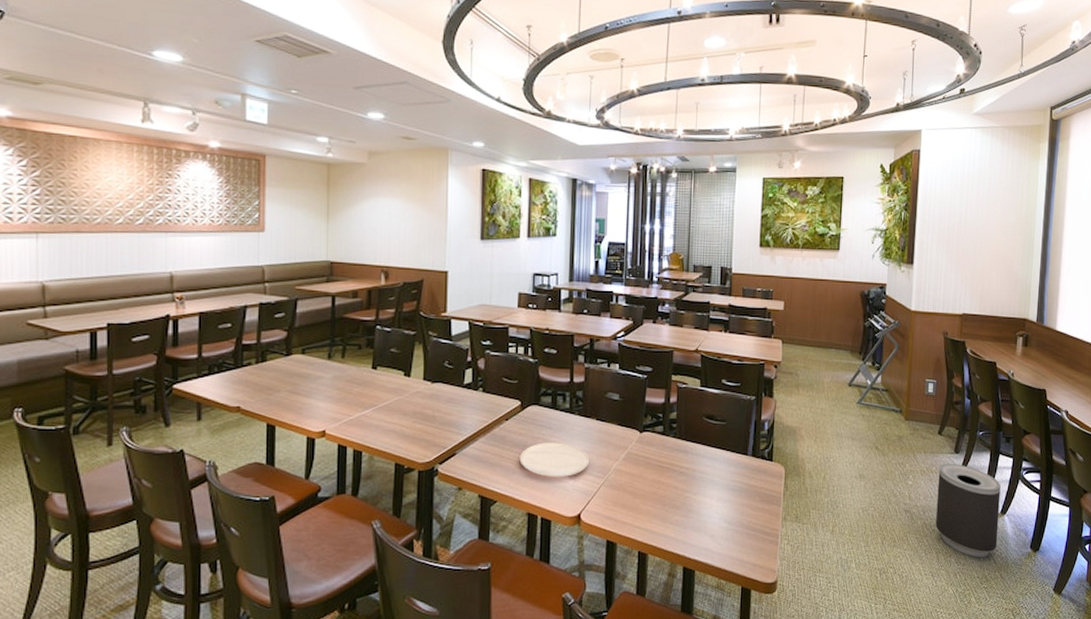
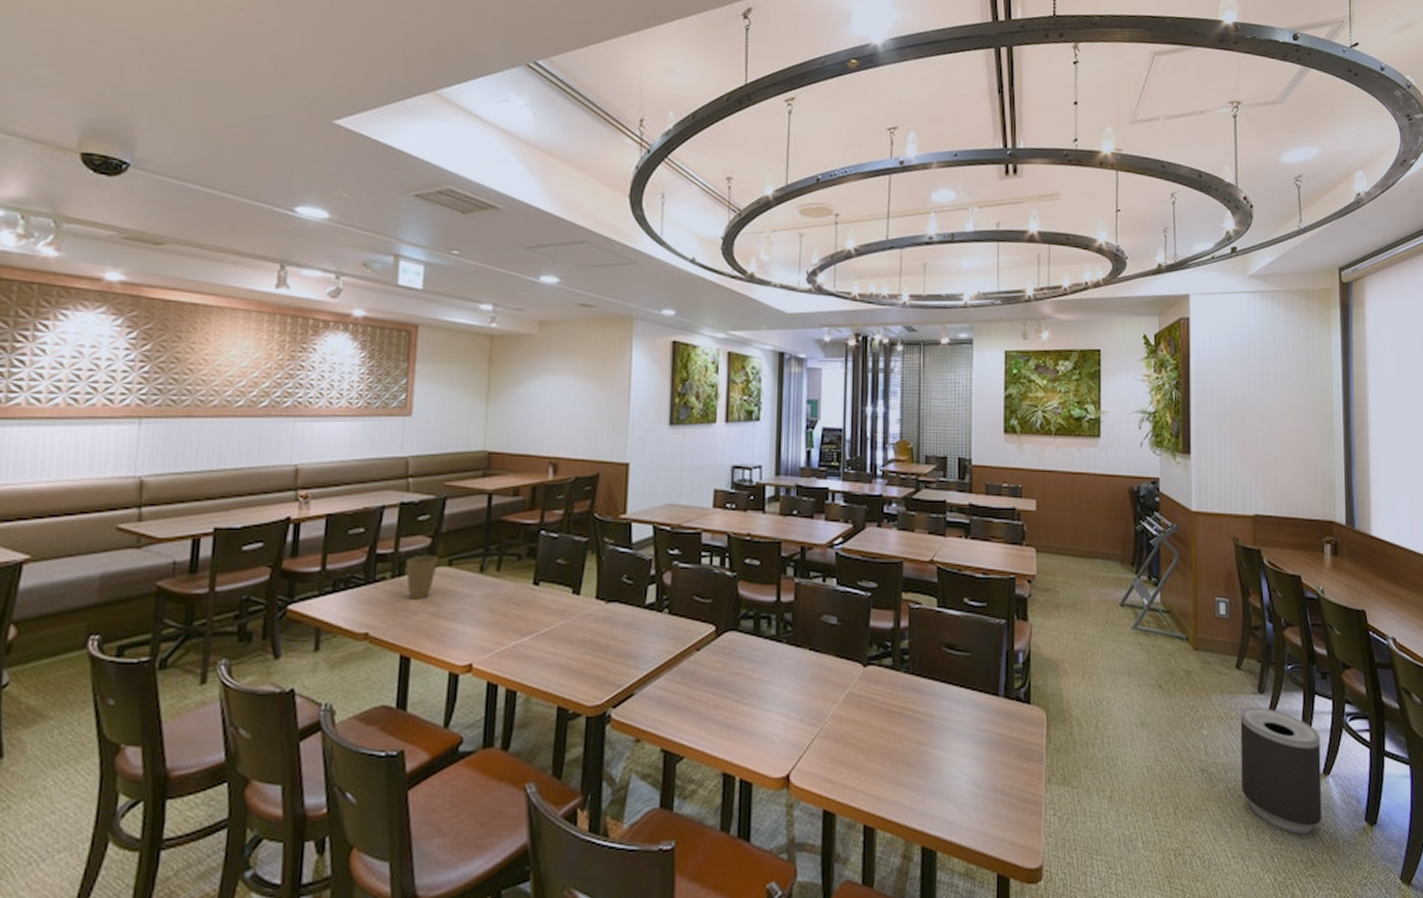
cup: none [267,345,294,381] -> present [405,555,439,600]
plate: present [519,442,590,477] -> none [713,679,801,725]

